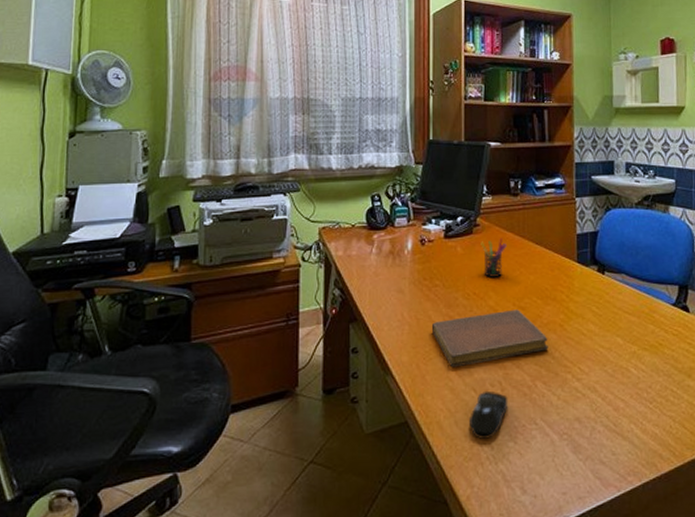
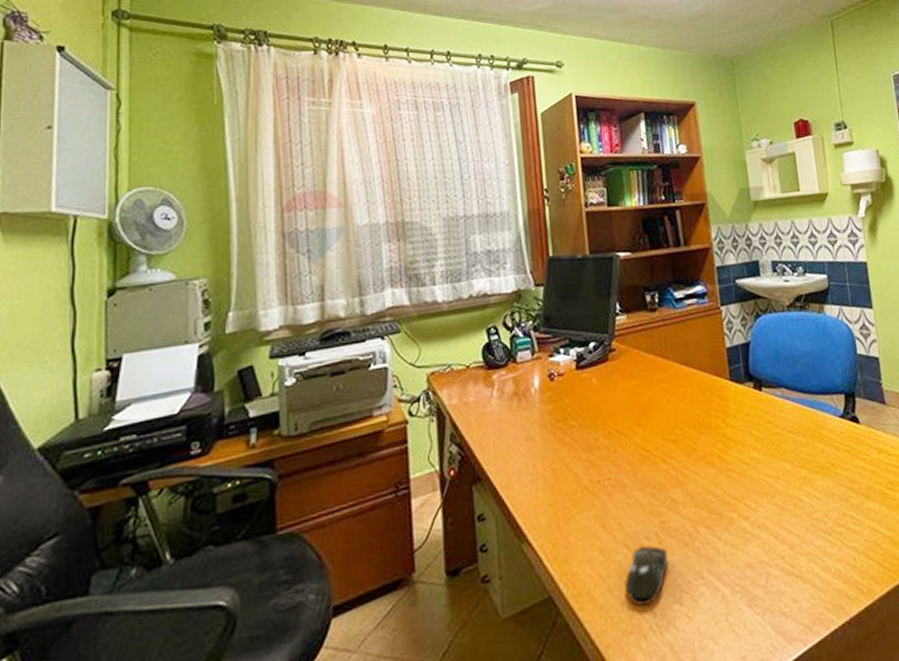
notebook: present [431,309,548,367] -> none [570,443,708,523]
pen holder: present [481,238,507,277] -> none [618,362,649,410]

